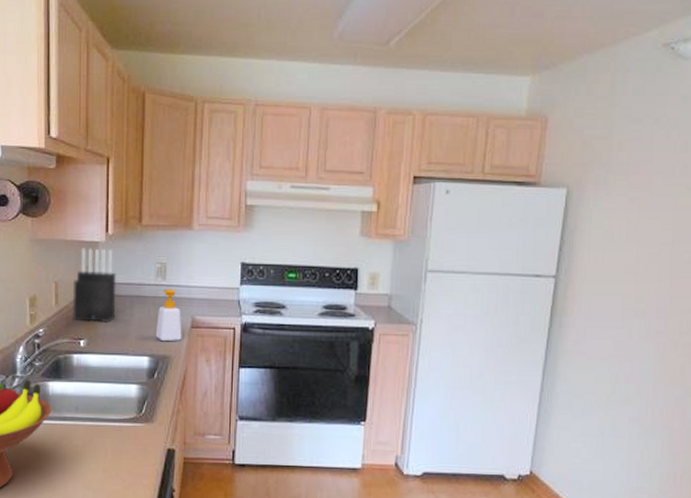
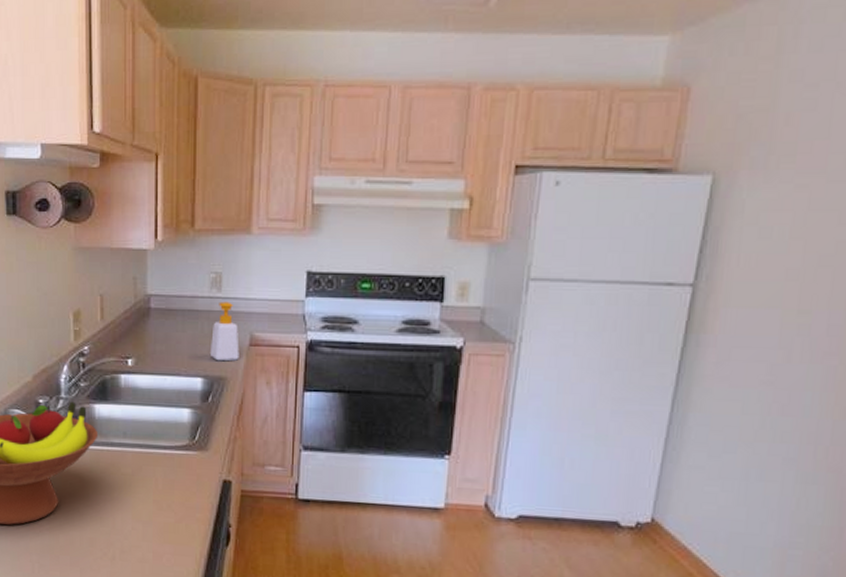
knife block: present [73,248,116,323] -> none [120,256,167,341]

